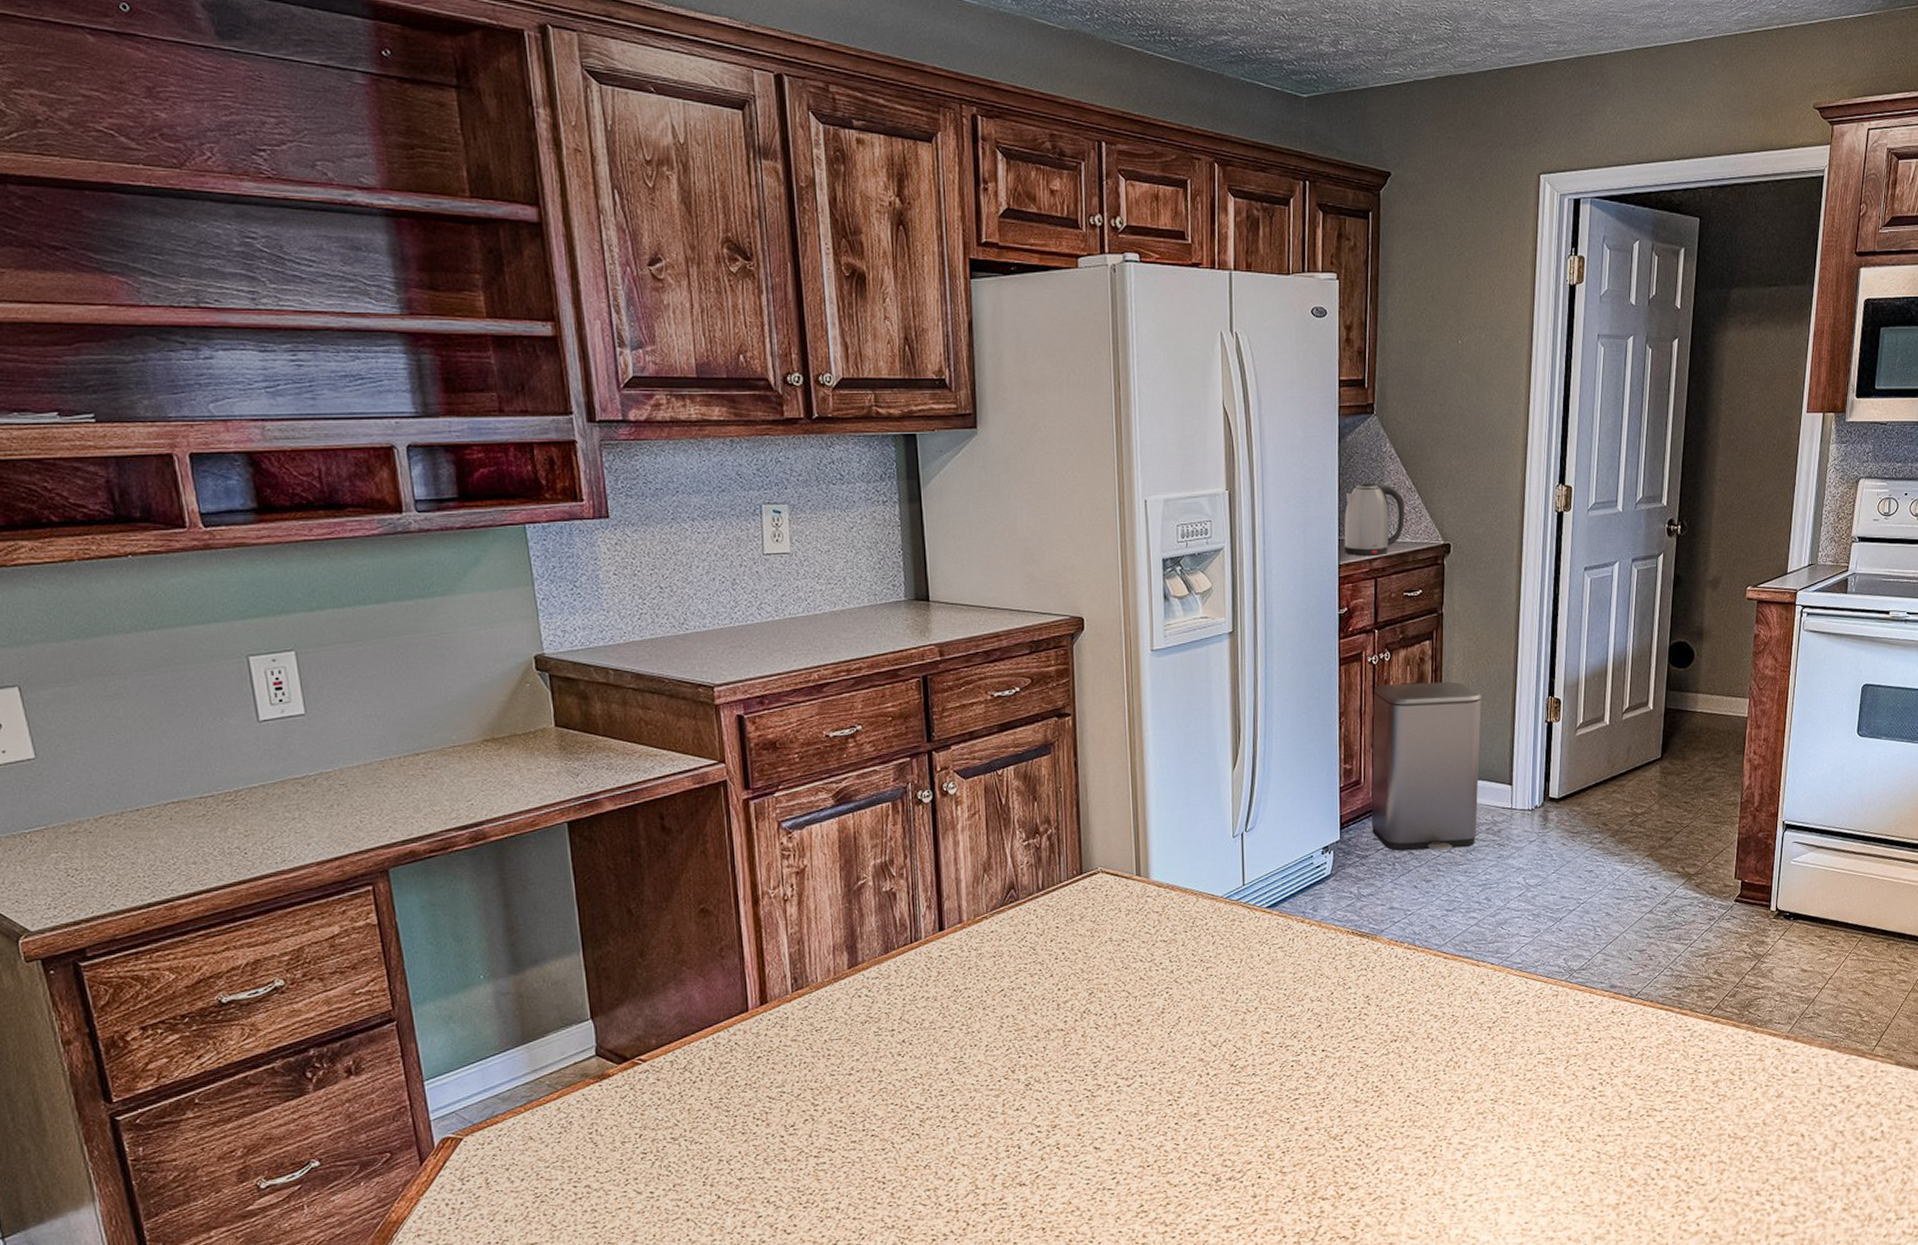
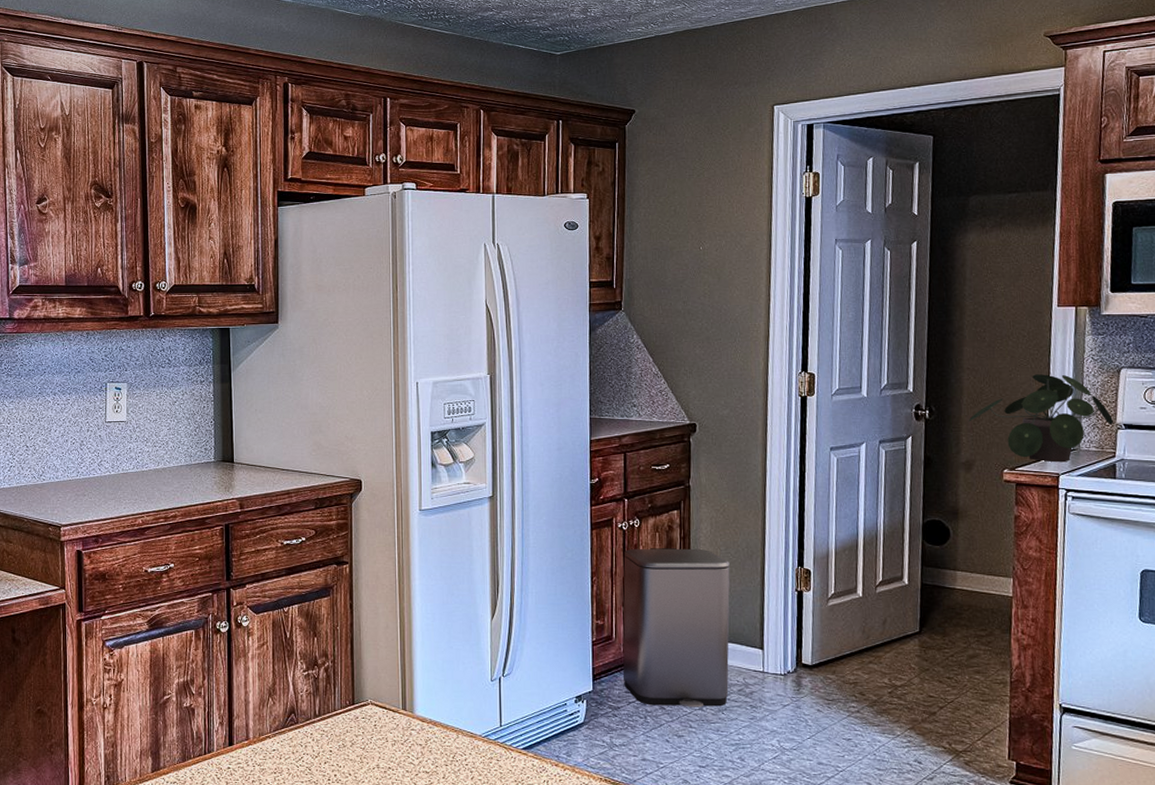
kettle: present [1344,483,1404,556] -> none [595,369,652,433]
potted plant: none [1717,485,1849,577] -> present [968,374,1113,461]

